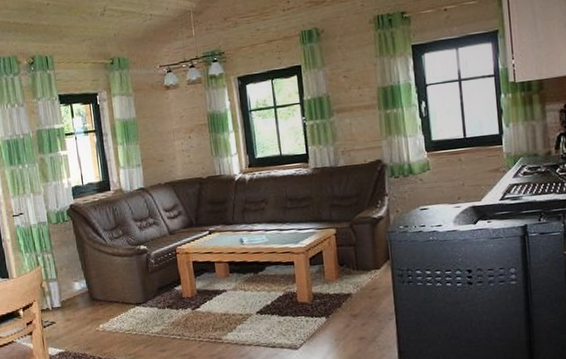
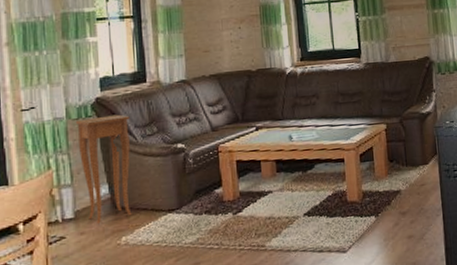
side table: none [55,219,107,313] -> present [75,114,132,225]

